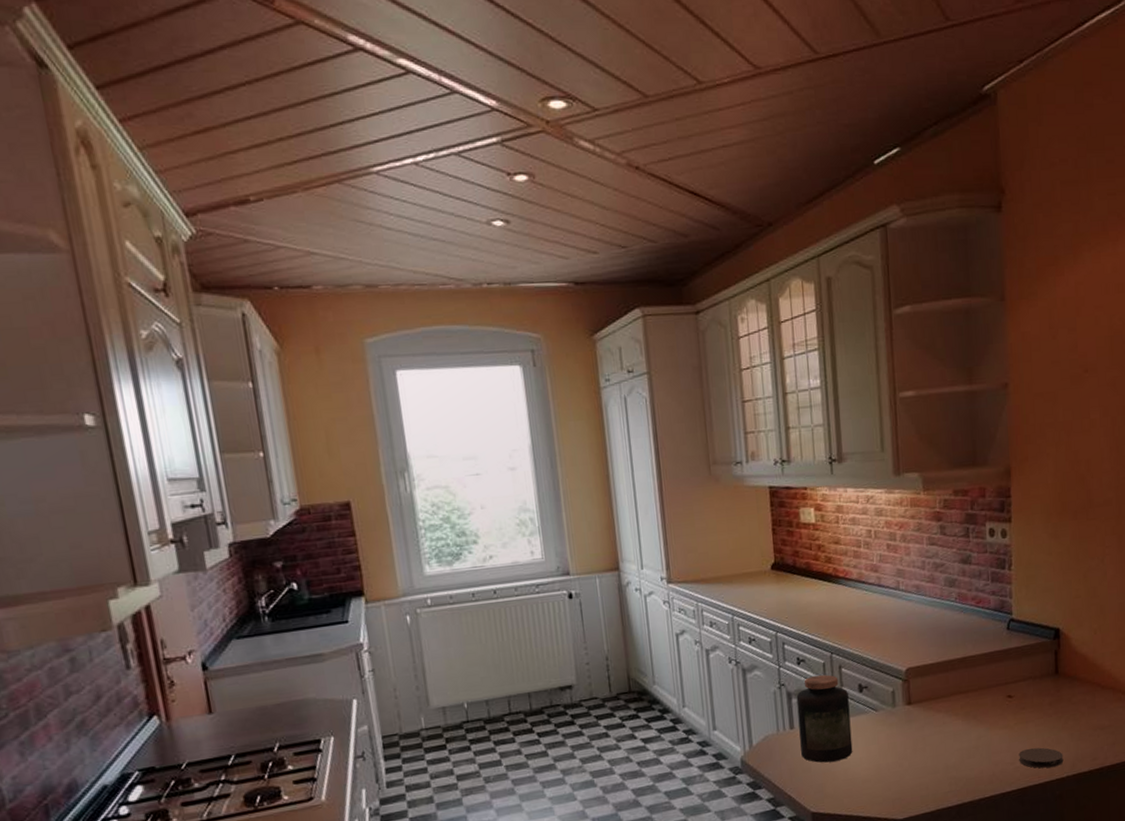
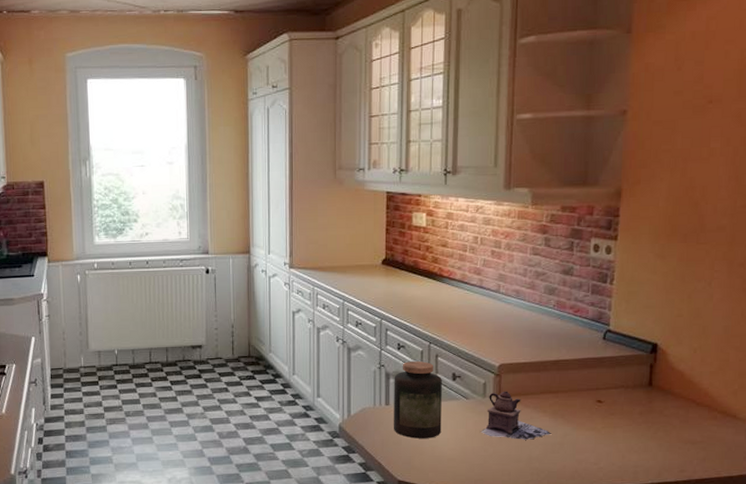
teapot: none [892,697,966,750] -> present [479,391,552,440]
coaster: present [1019,747,1064,769] -> none [603,452,650,473]

